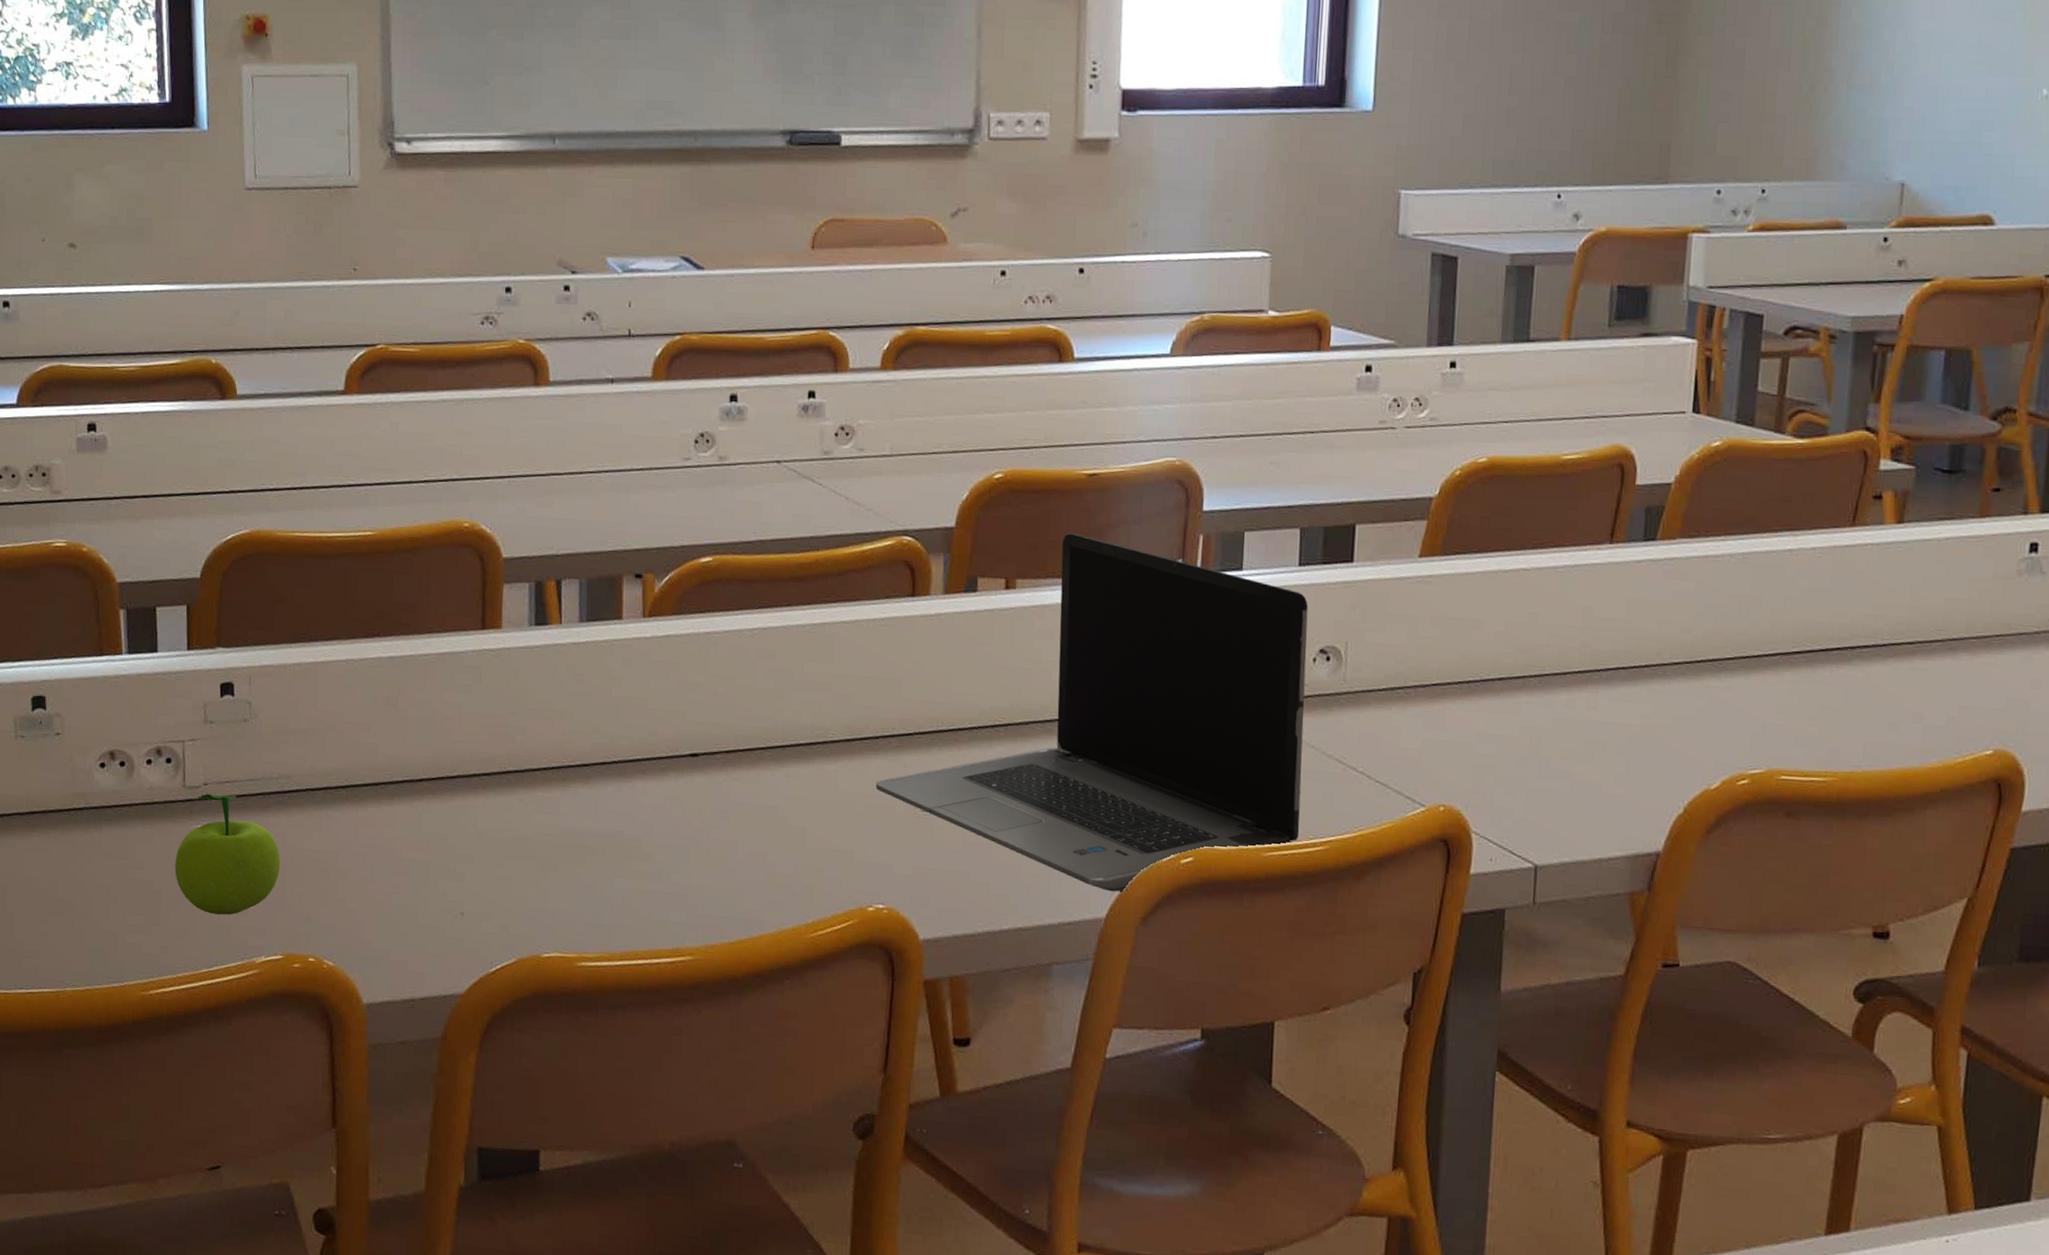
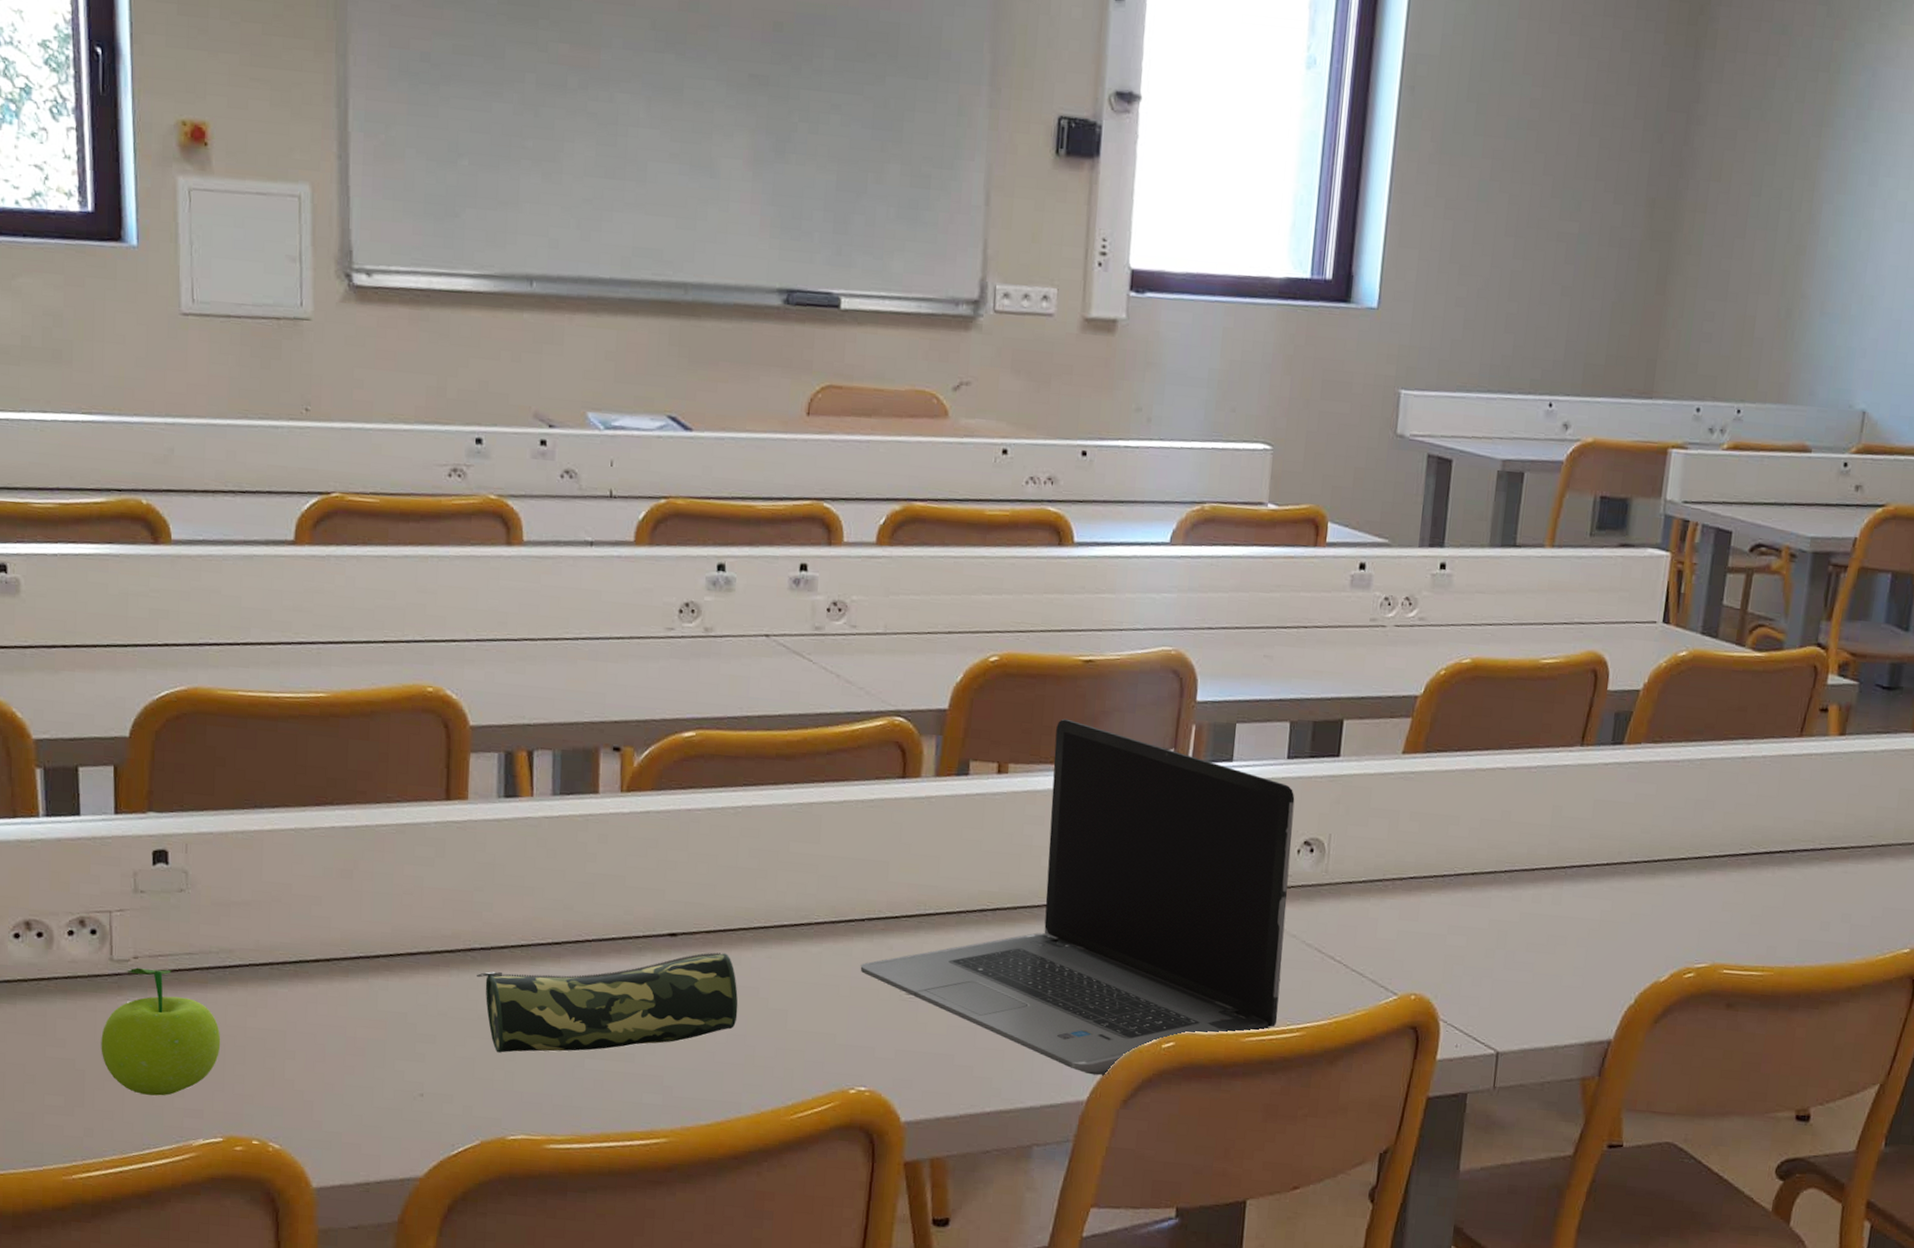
pencil case: none [512,772,758,873] -> present [477,952,738,1053]

